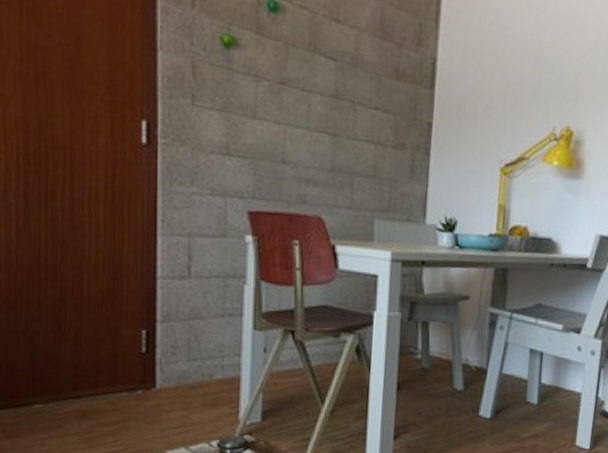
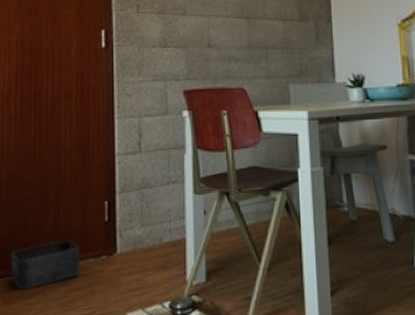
storage bin: none [14,370,110,424] -> present [10,239,81,291]

